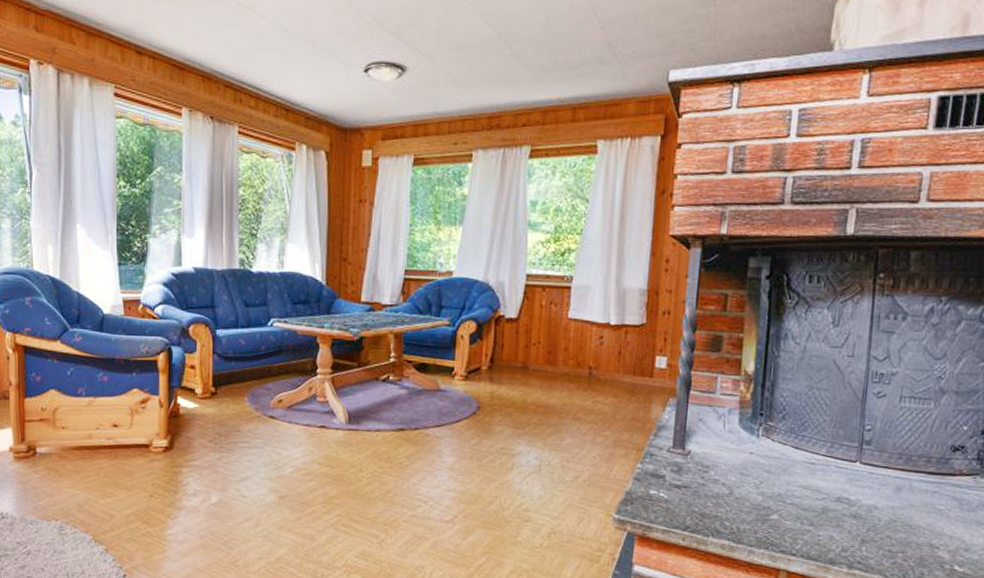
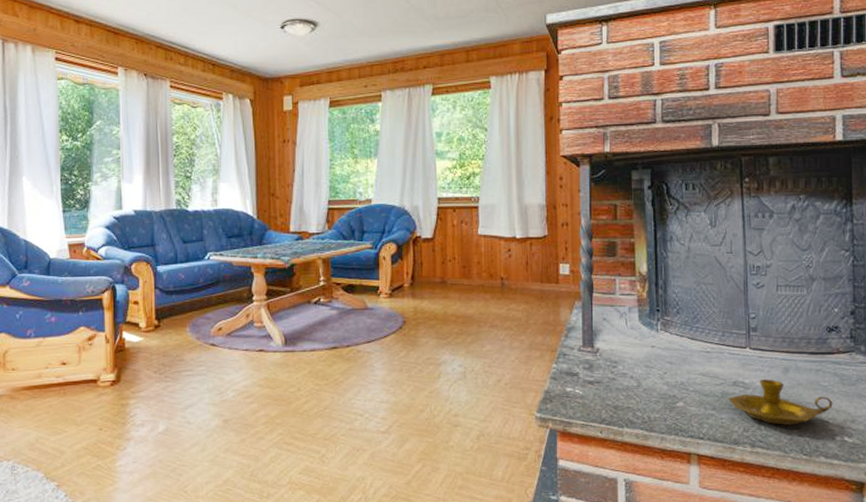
candlestick: none [828,497,947,550] -> present [727,379,833,426]

